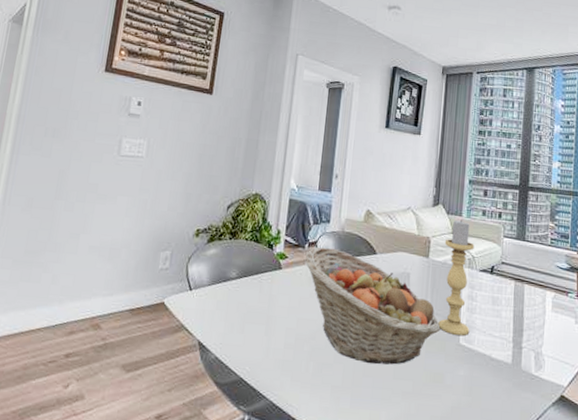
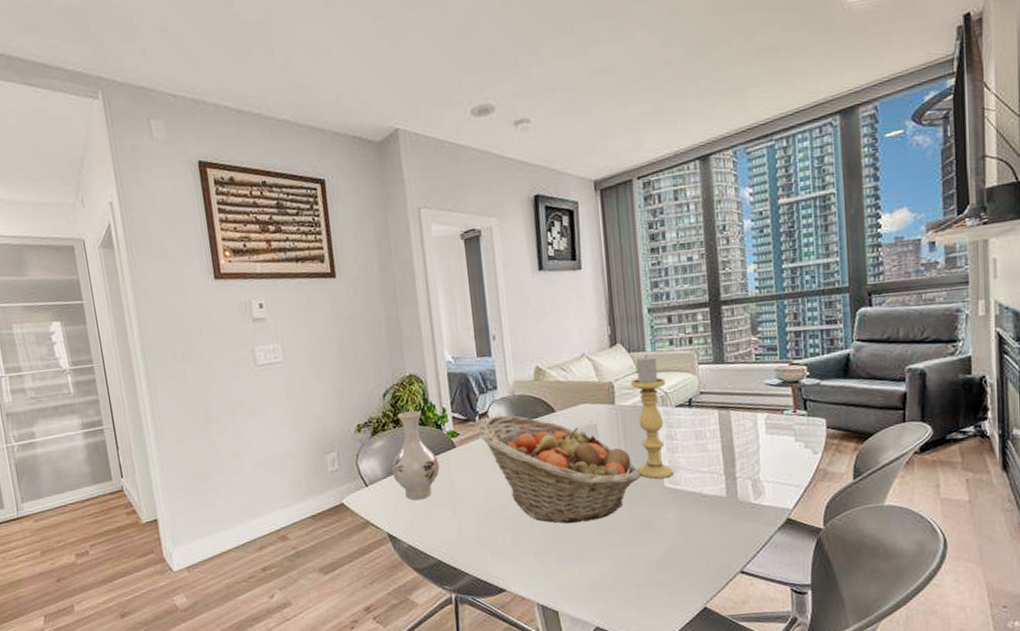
vase: none [217,226,263,314] -> present [391,410,440,501]

